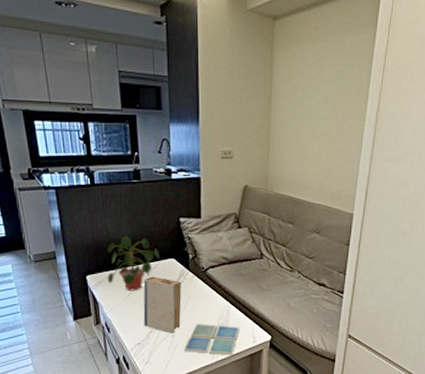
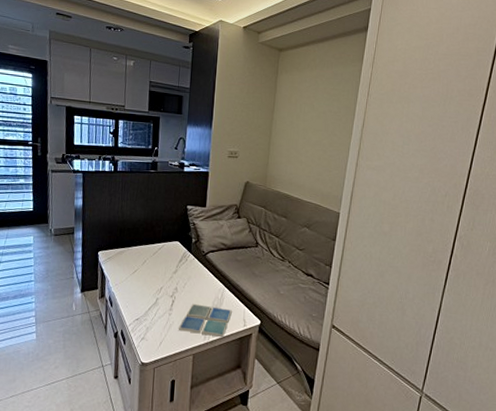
potted plant: present [107,236,160,291] -> none [117,218,166,269]
book: present [143,276,182,334] -> none [144,256,183,312]

